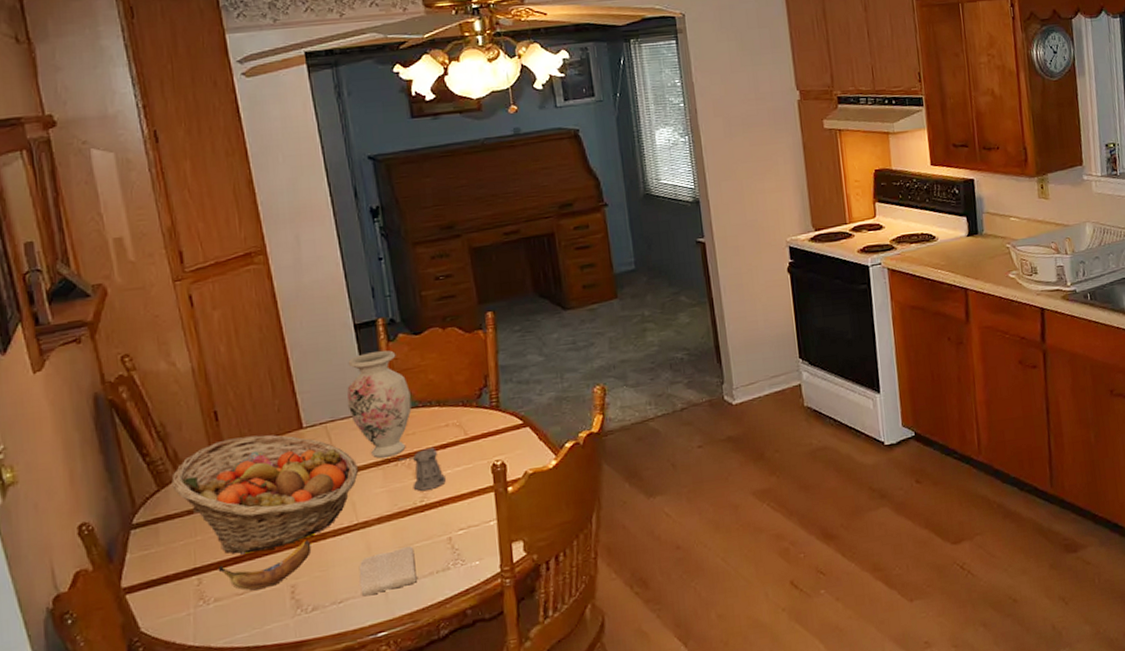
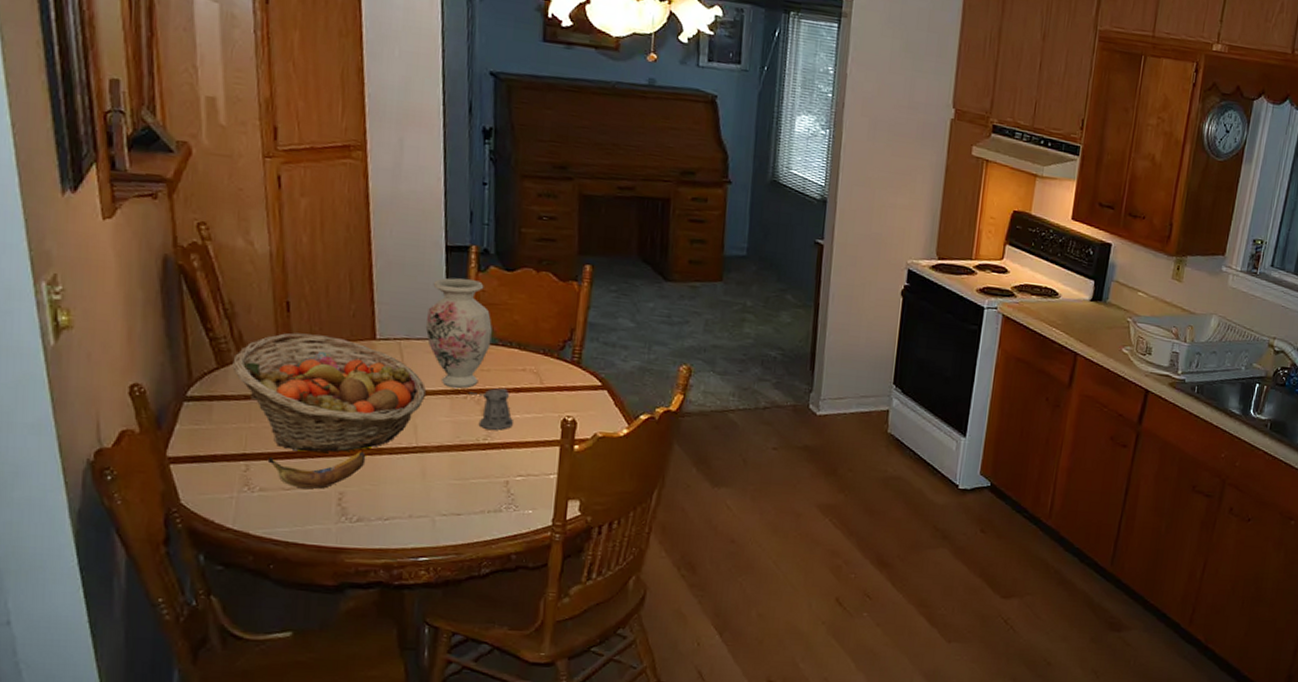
washcloth: present [358,545,417,597] -> none [408,479,469,520]

